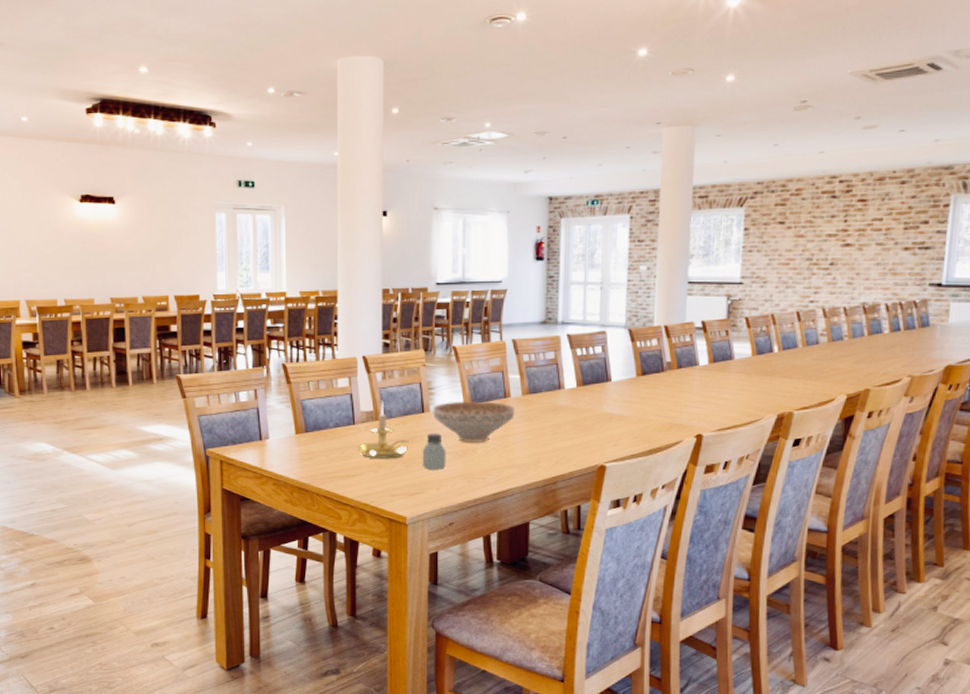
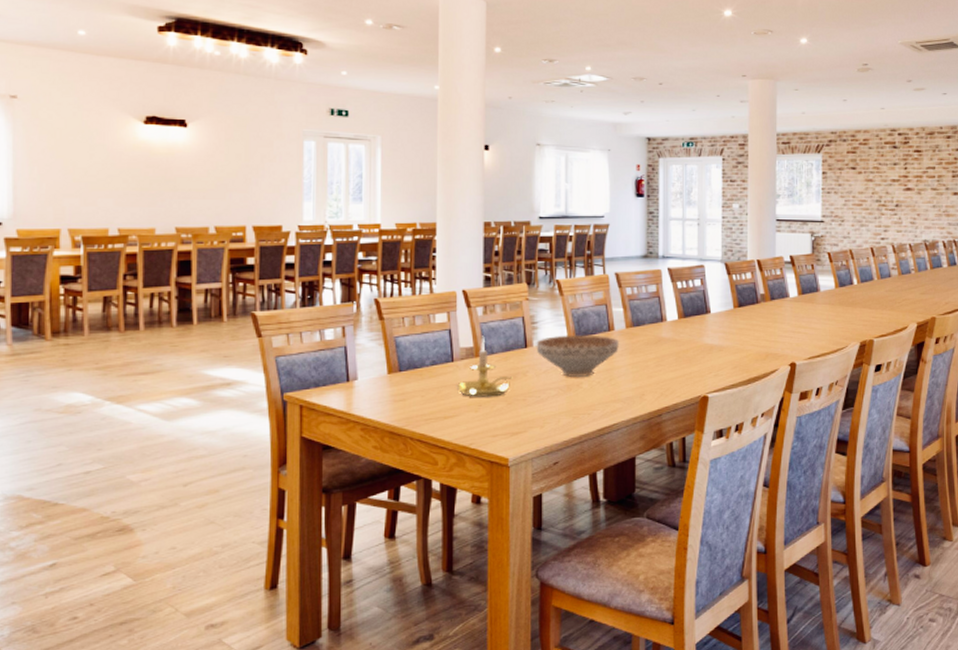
saltshaker: present [422,433,446,471] -> none [525,368,550,408]

